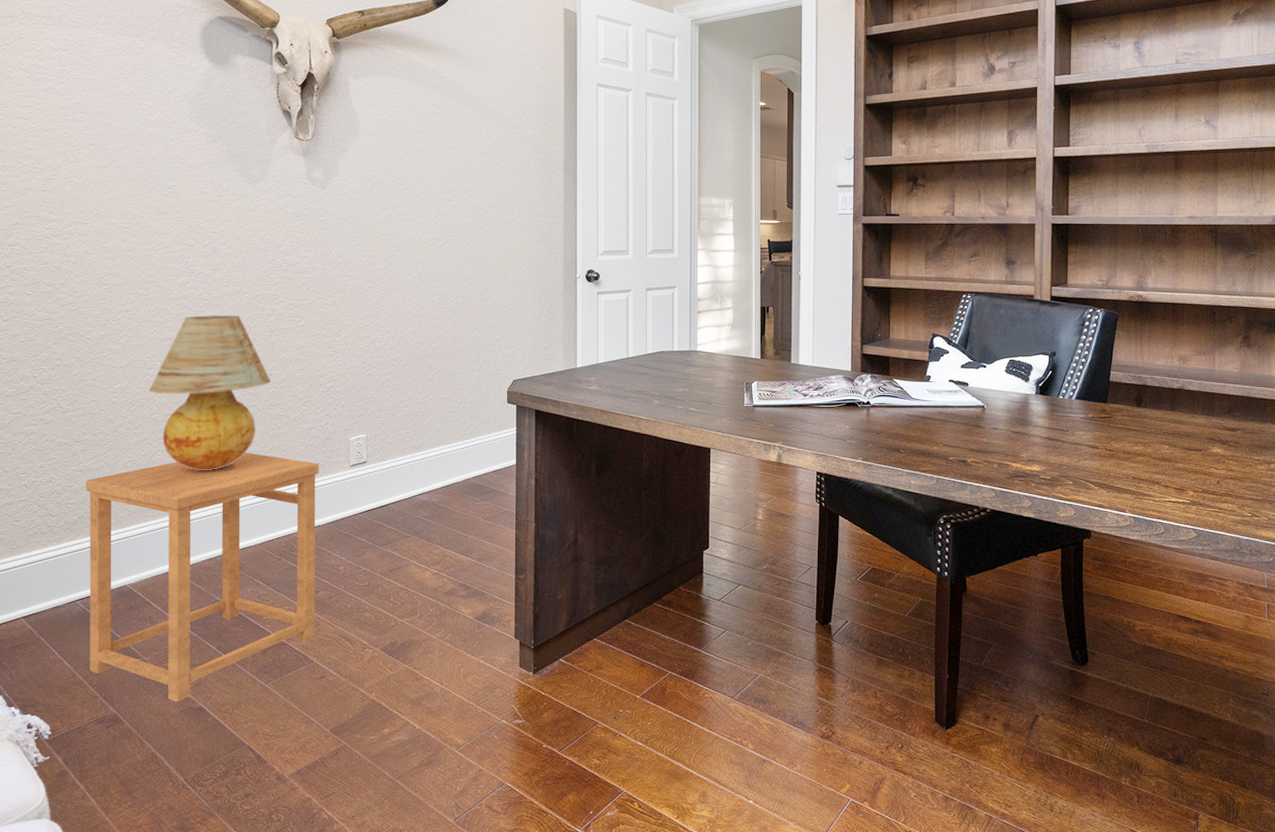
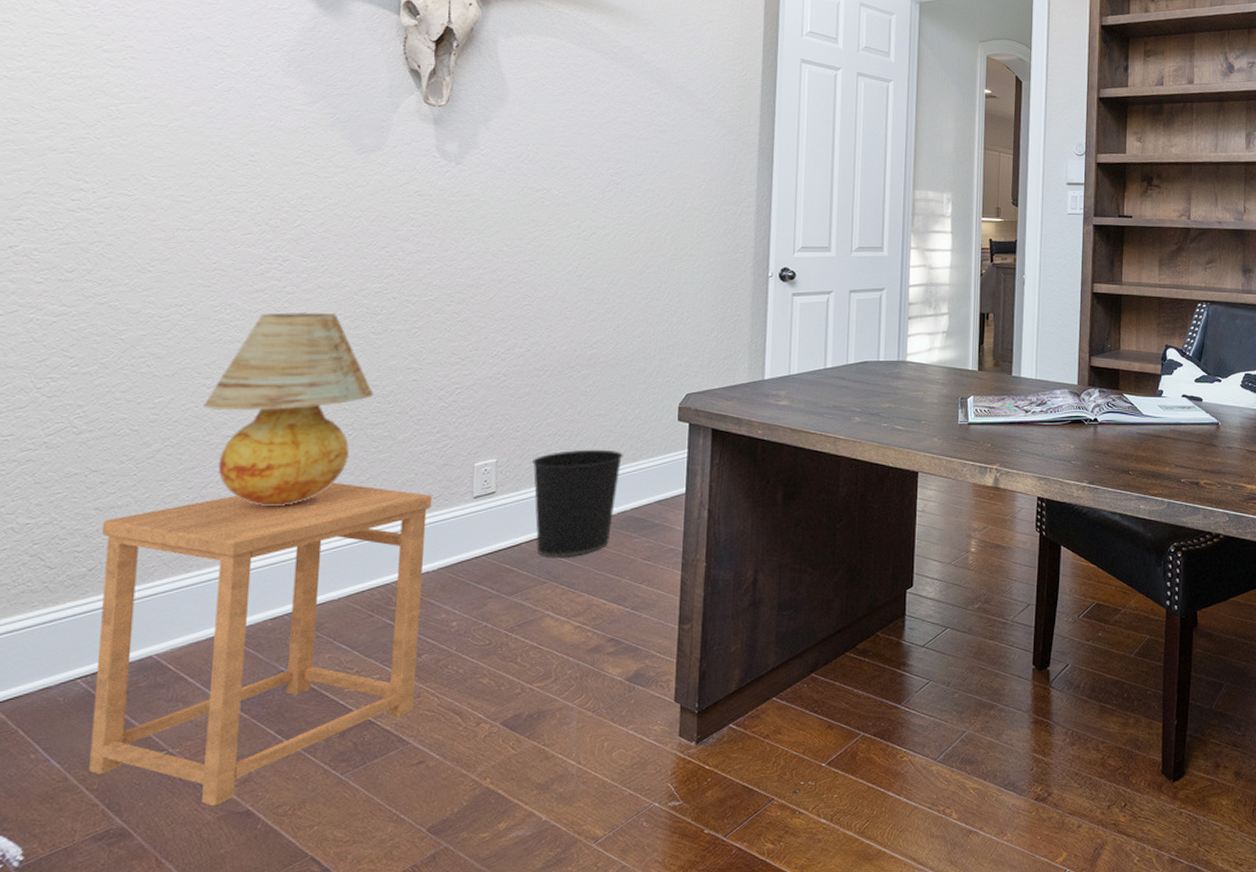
wastebasket: none [393,427,465,516] -> present [531,449,623,557]

